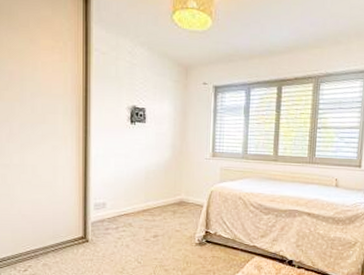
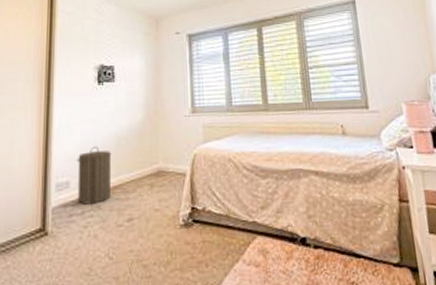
laundry hamper: none [111,177,142,222] -> present [76,147,112,205]

